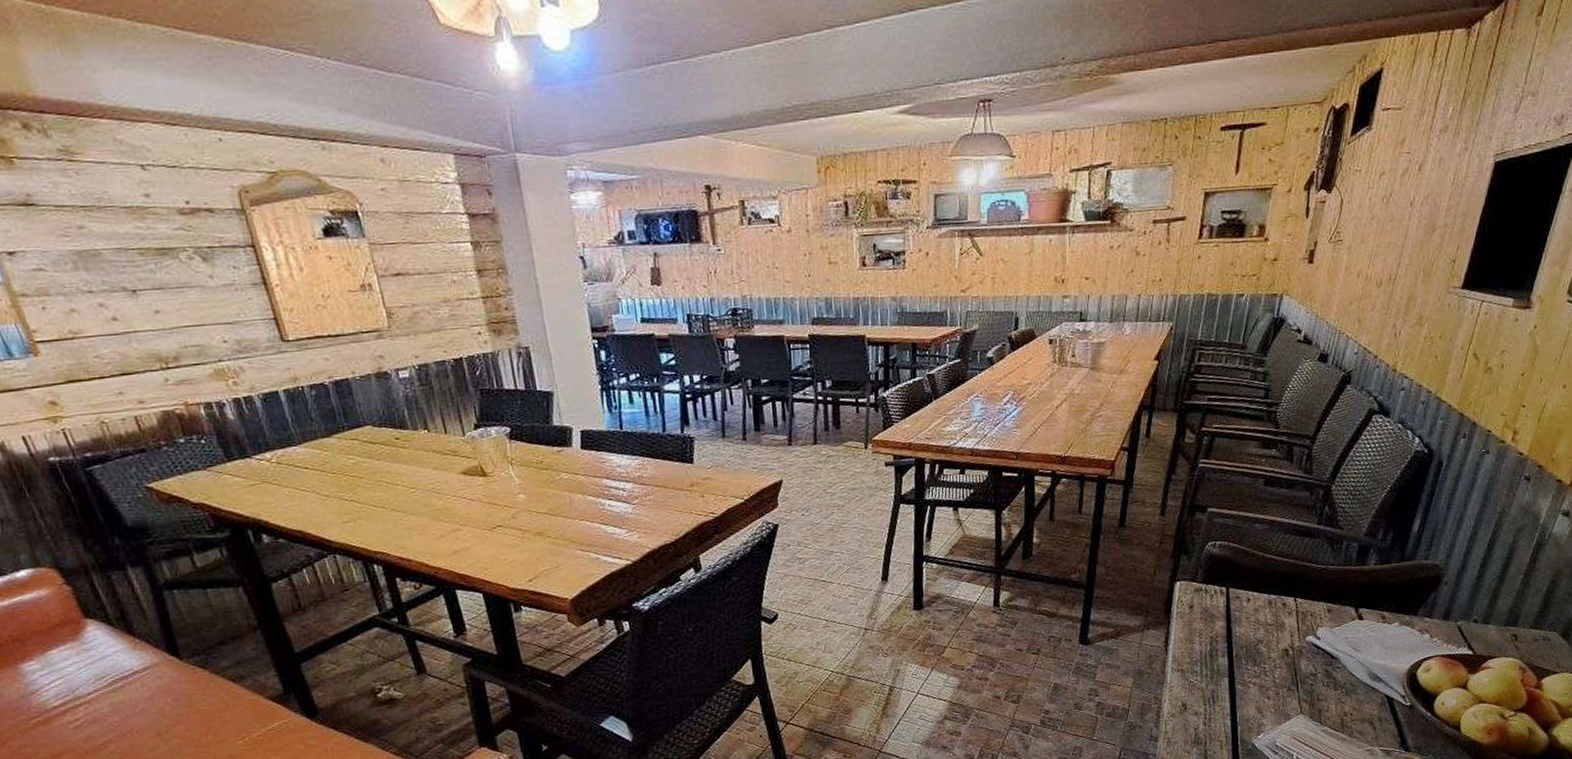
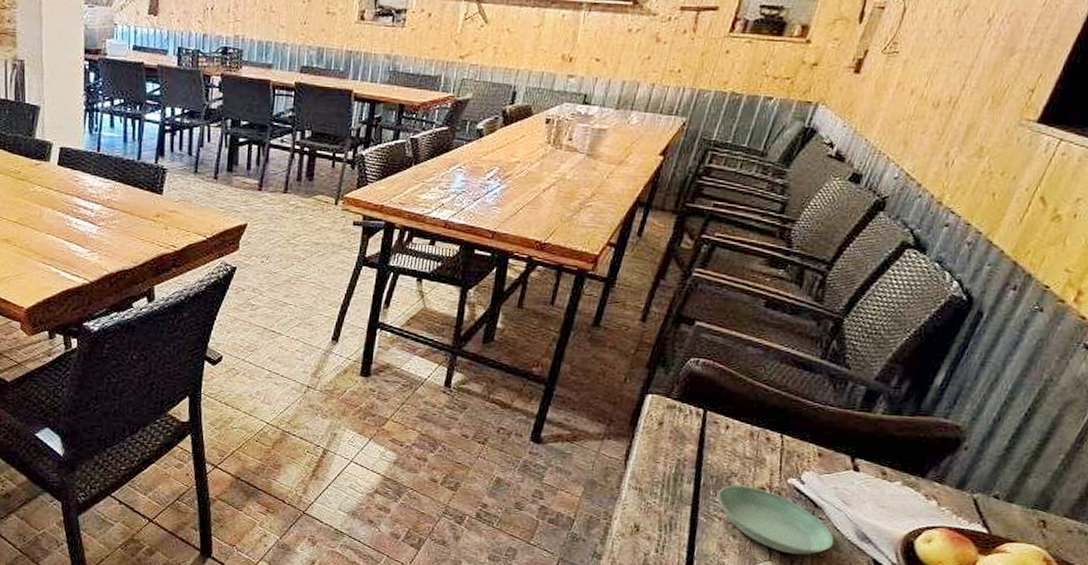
saucer: none [1249,650,1352,704] -> present [717,484,835,555]

